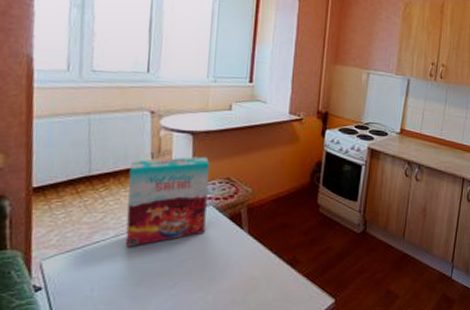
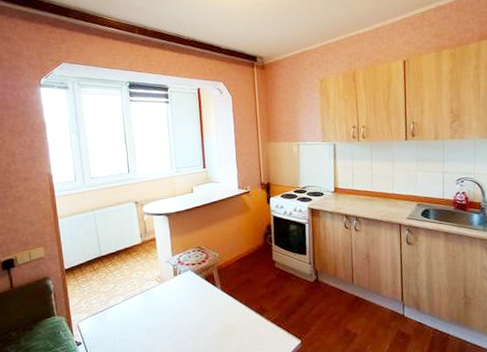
cereal box: present [125,156,210,247] -> none [127,231,188,308]

